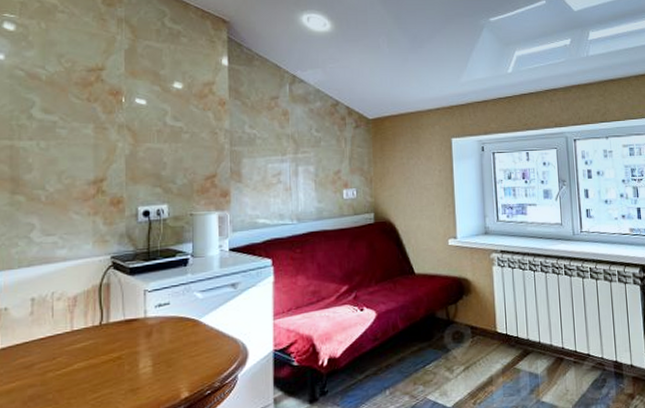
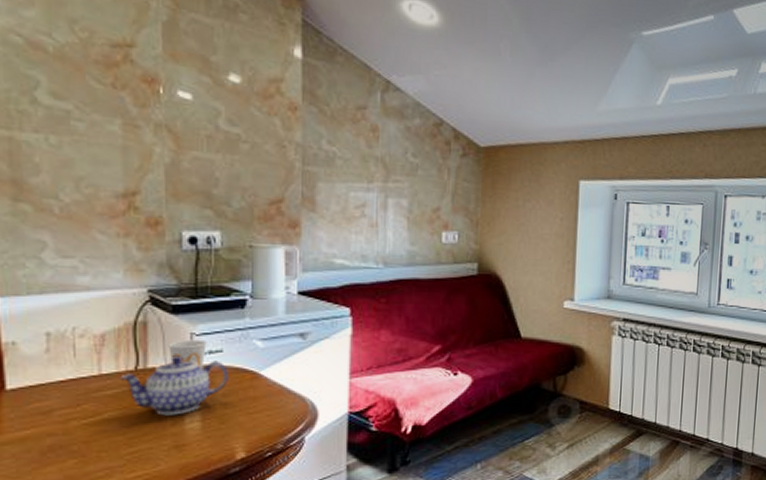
teapot: none [88,310,176,363] -> present [120,355,230,416]
cup: none [126,295,157,320] -> present [168,339,207,369]

